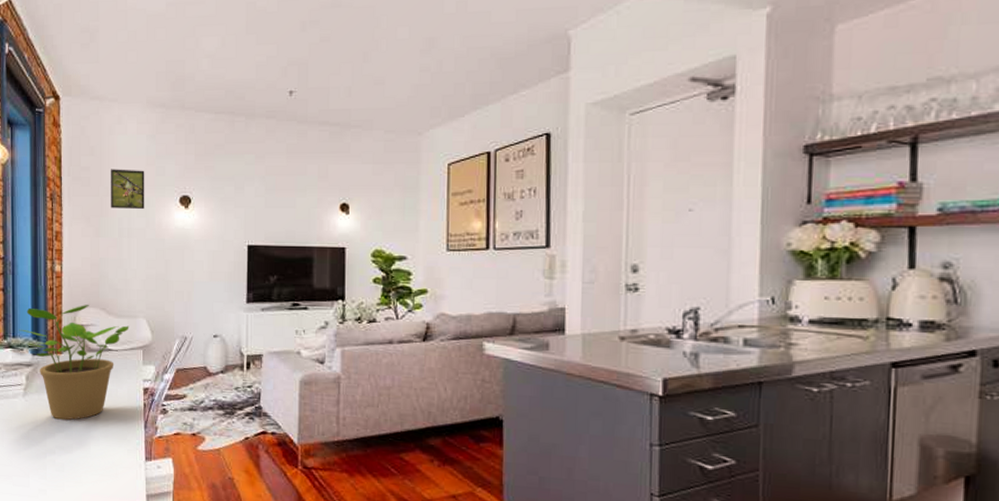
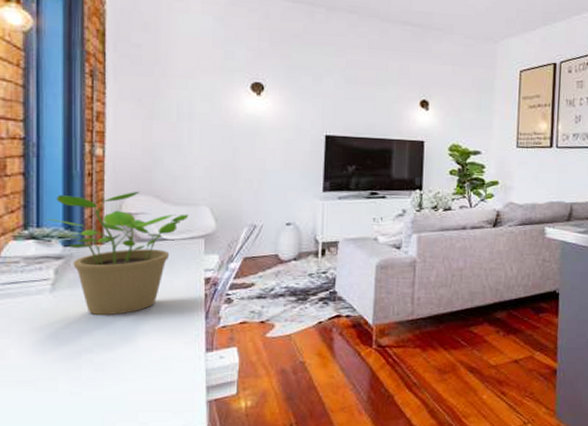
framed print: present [111,169,145,209] -> none [168,48,211,93]

